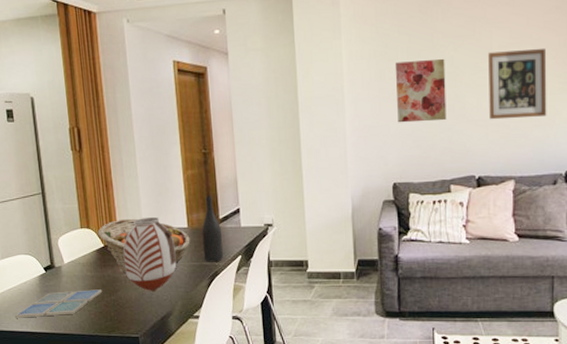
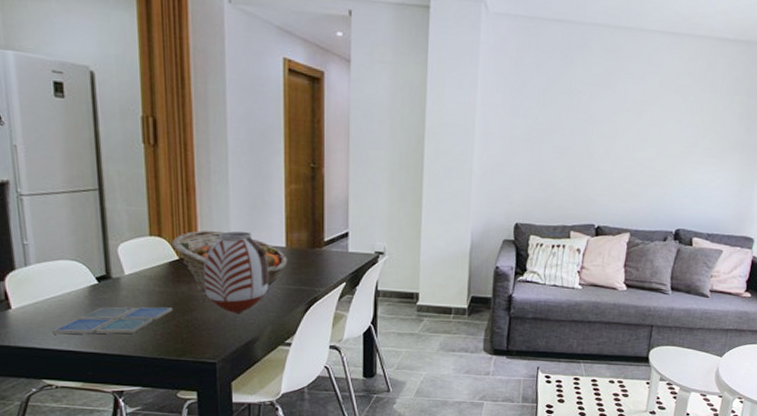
wine bottle: present [201,196,224,262] -> none [302,215,326,287]
wall art: present [395,58,447,123] -> none [527,101,580,167]
wall art: present [488,47,547,120] -> none [614,106,674,176]

